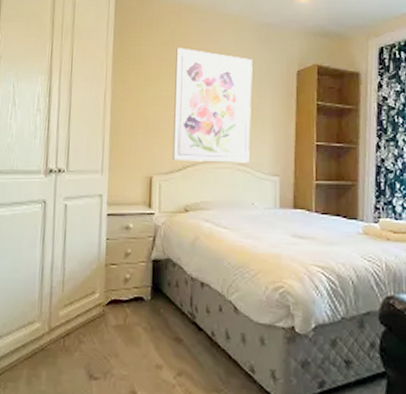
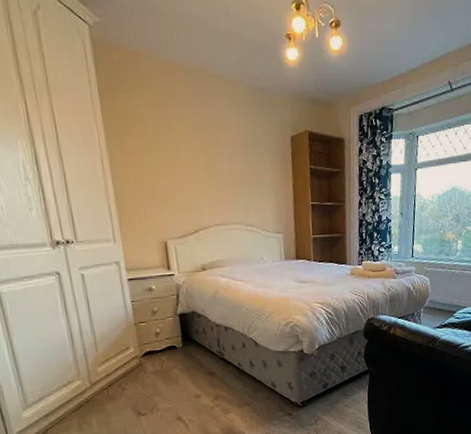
wall art: present [173,48,252,163] -> none [171,111,256,226]

